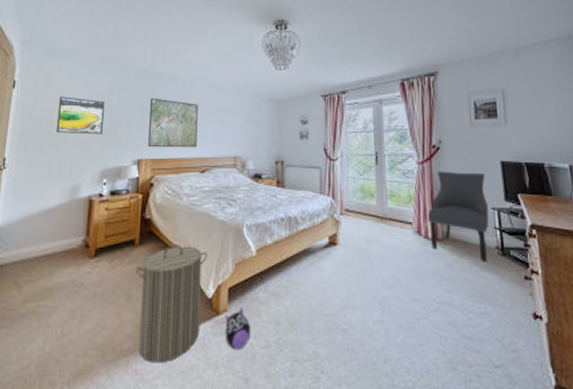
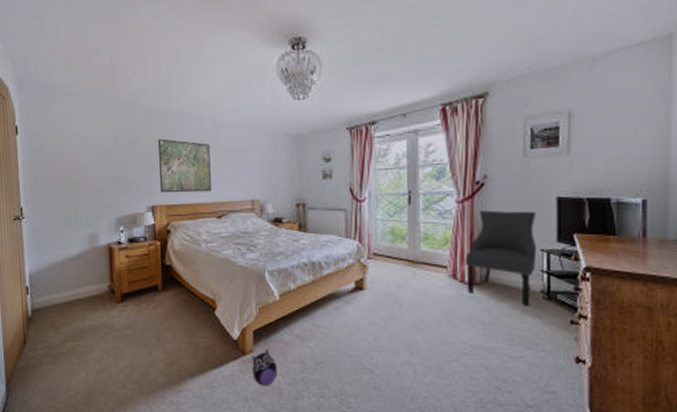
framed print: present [56,96,105,135] -> none [64,141,112,181]
laundry hamper: present [135,244,208,363] -> none [161,290,231,396]

